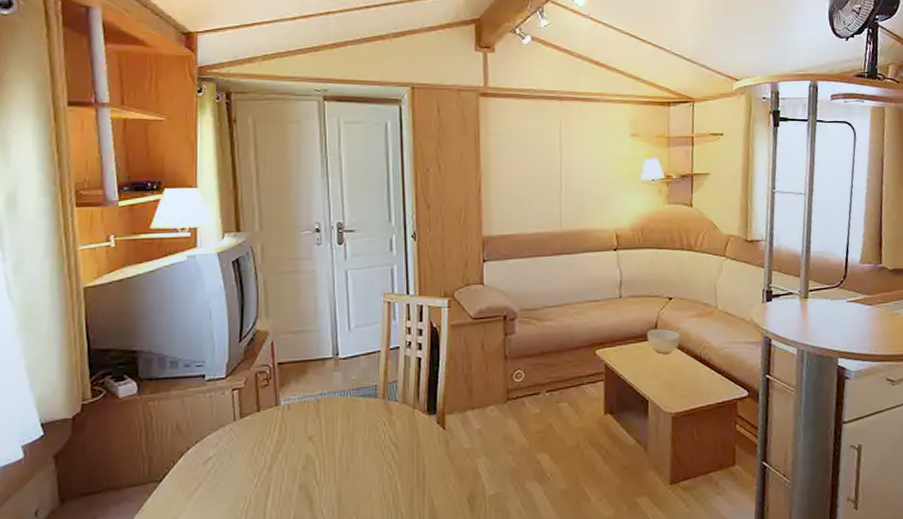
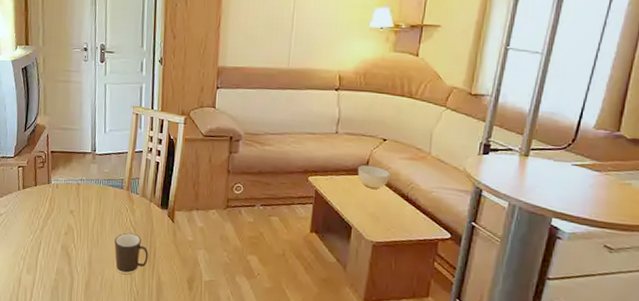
mug: none [371,452,416,508] -> present [114,232,148,275]

